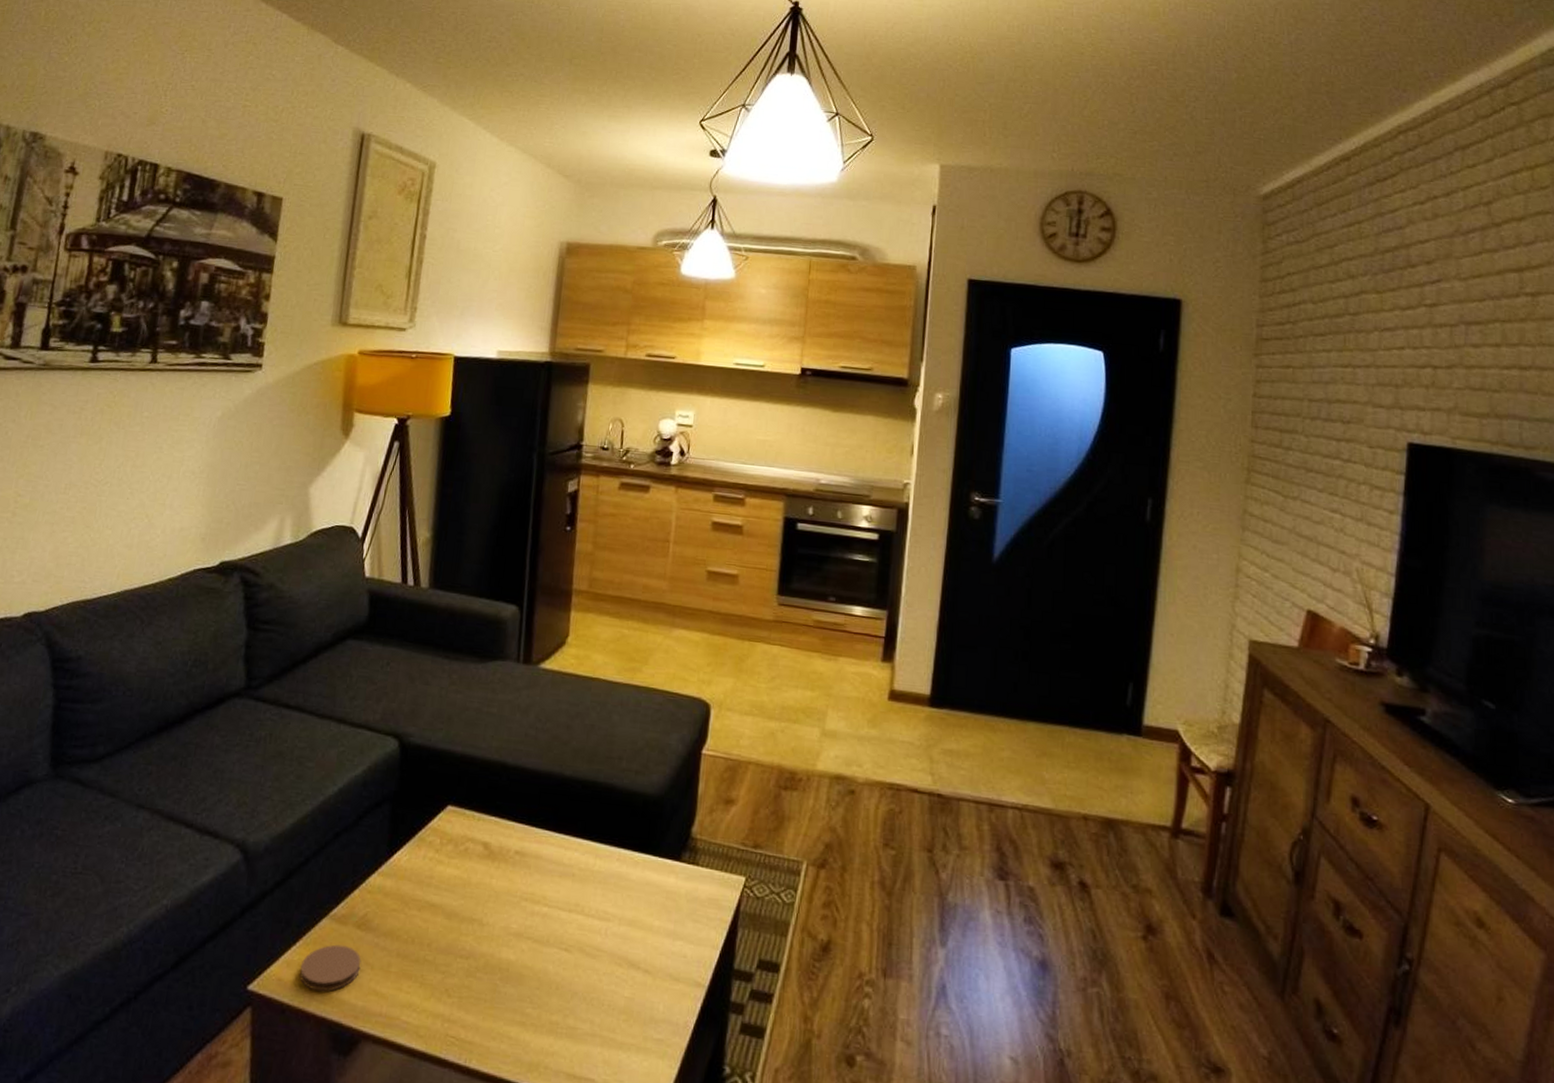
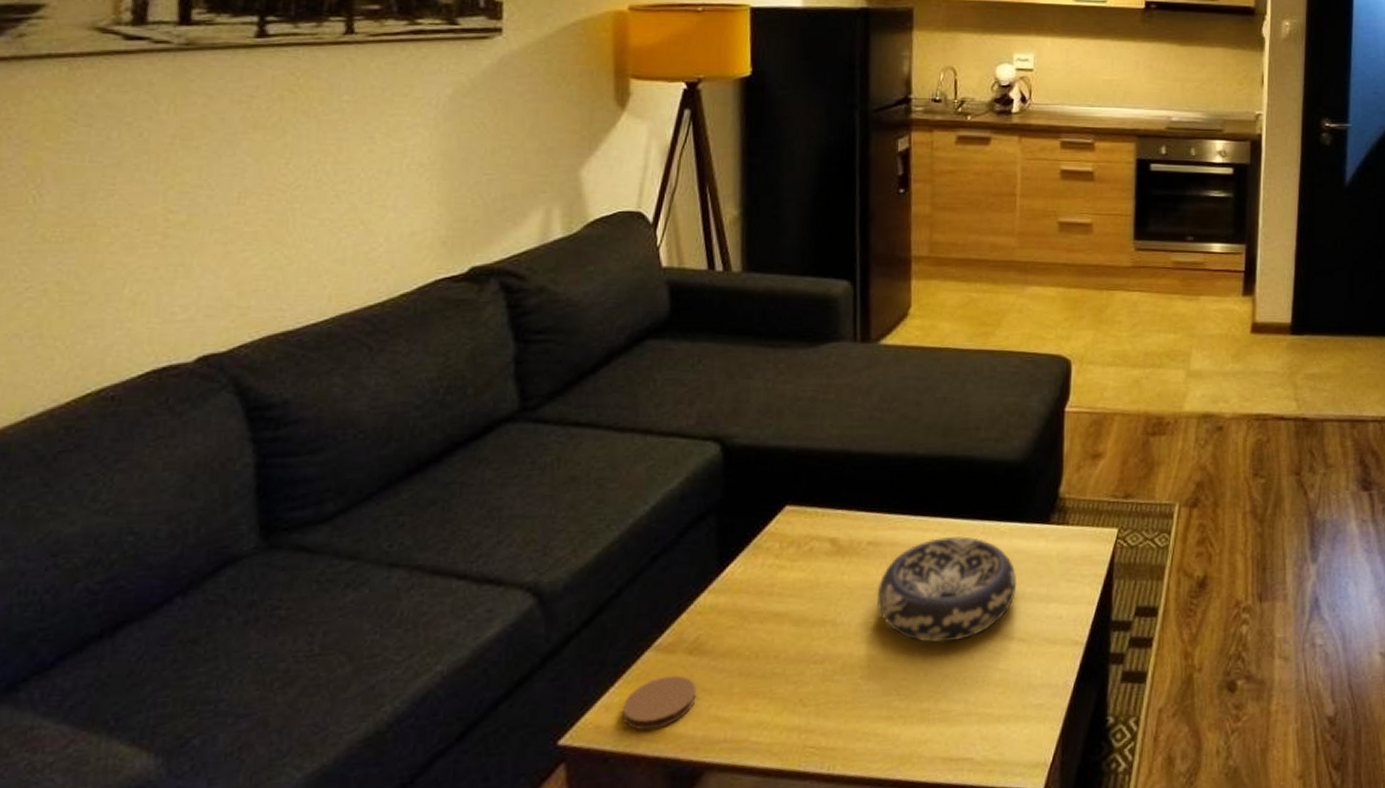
decorative bowl: none [519,857,647,962] -> present [876,536,1017,643]

